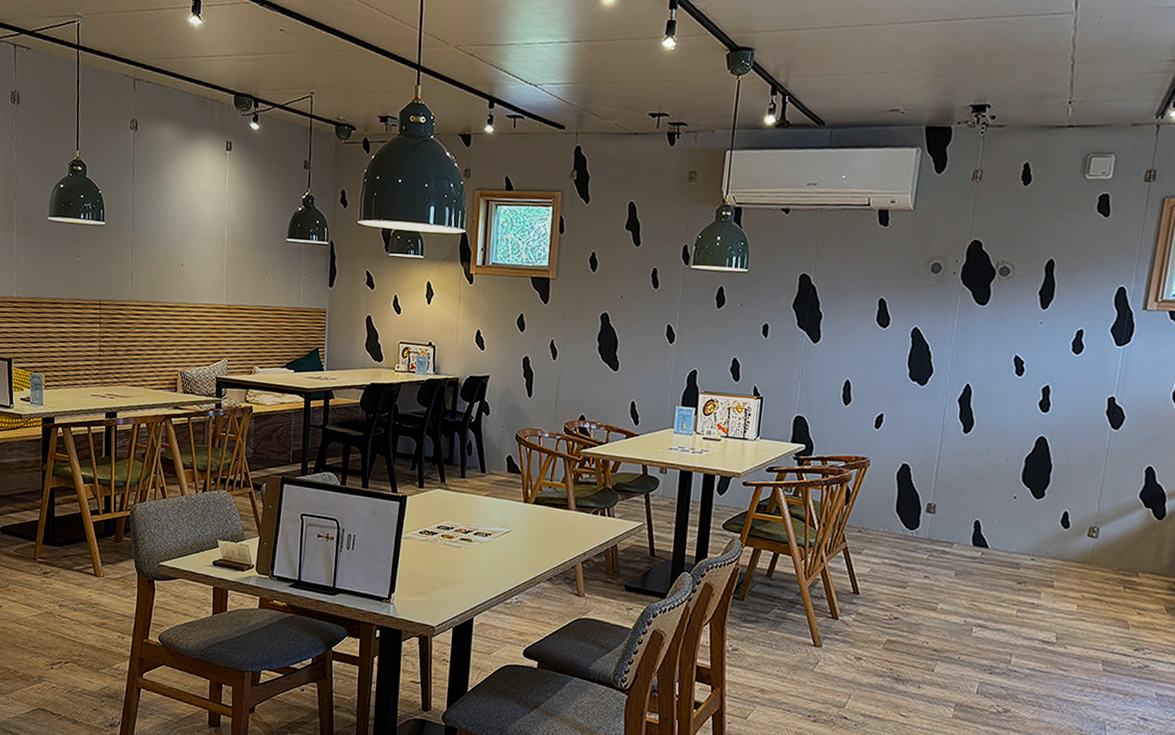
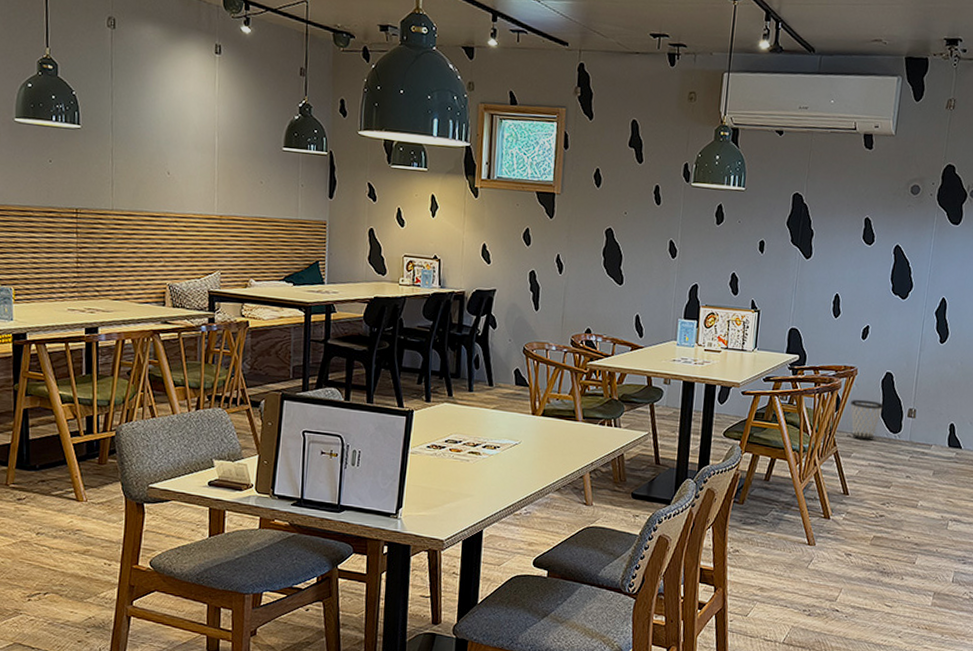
wastebasket: none [861,492,899,537] -> present [850,399,883,441]

